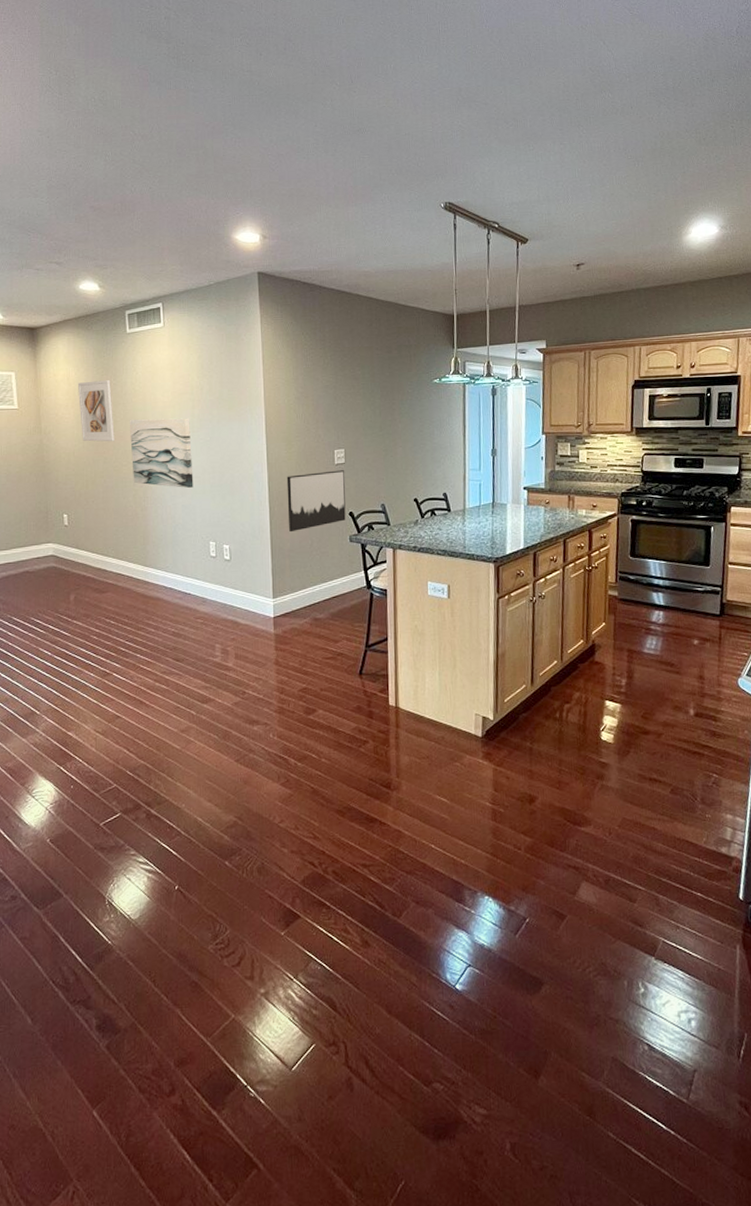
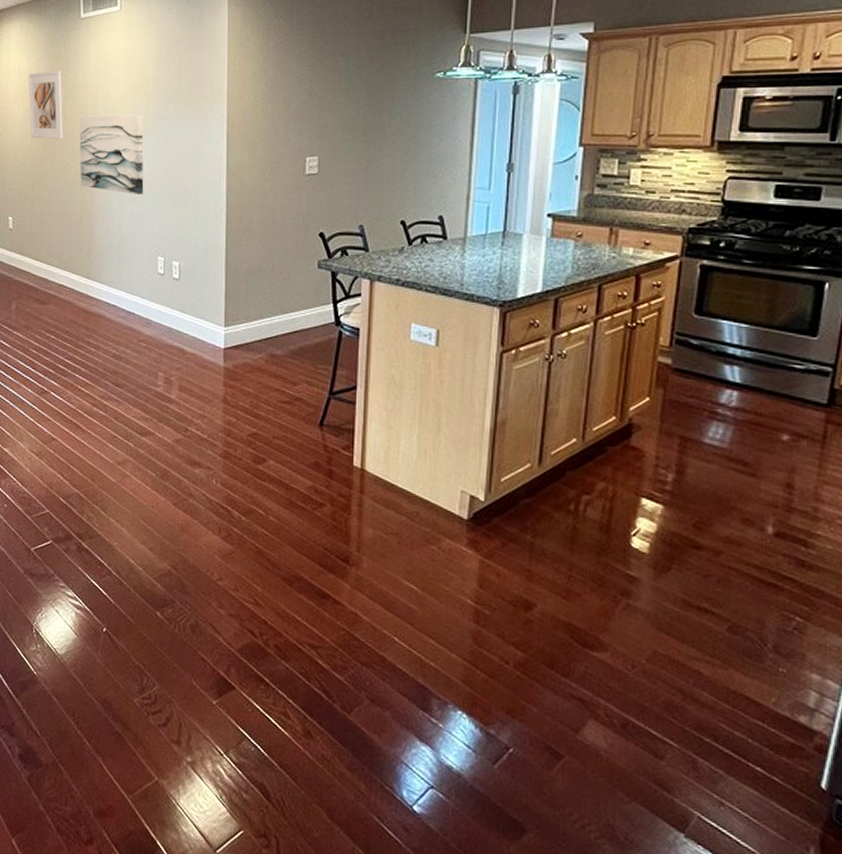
wall art: present [286,470,346,533] -> none [247,182,316,252]

